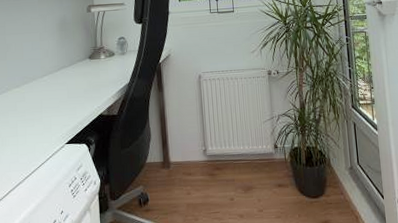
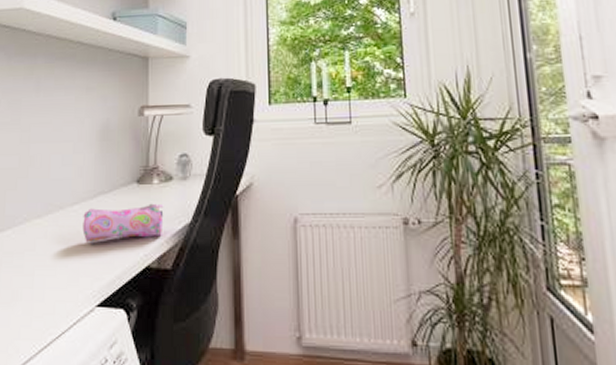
pencil case: none [51,72,110,102] -> present [82,203,164,243]

